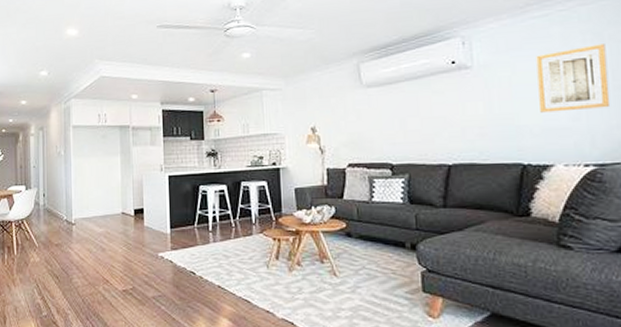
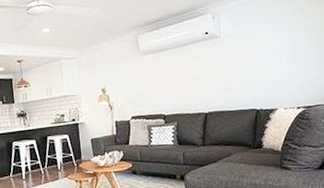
wall art: present [536,44,611,113] -> none [264,17,314,70]

